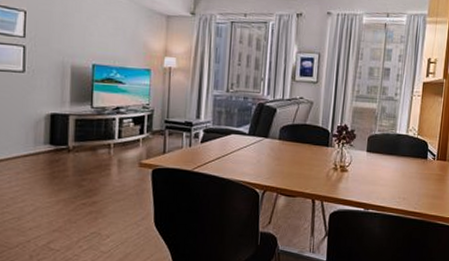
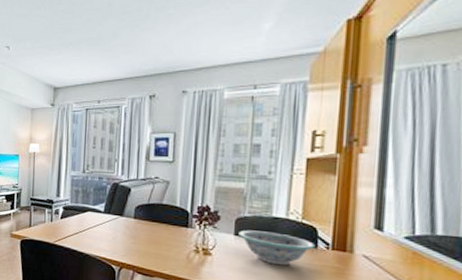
decorative bowl: none [370,146,426,177] -> present [238,230,316,266]

